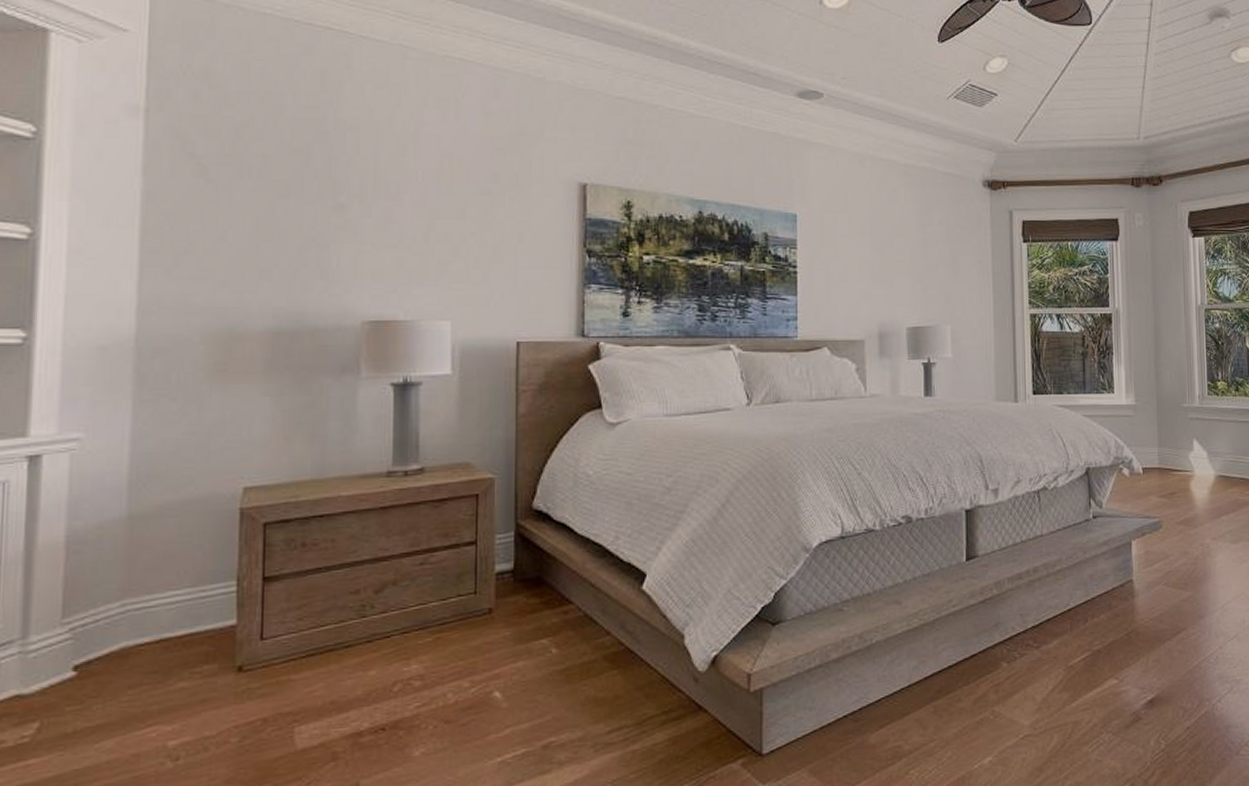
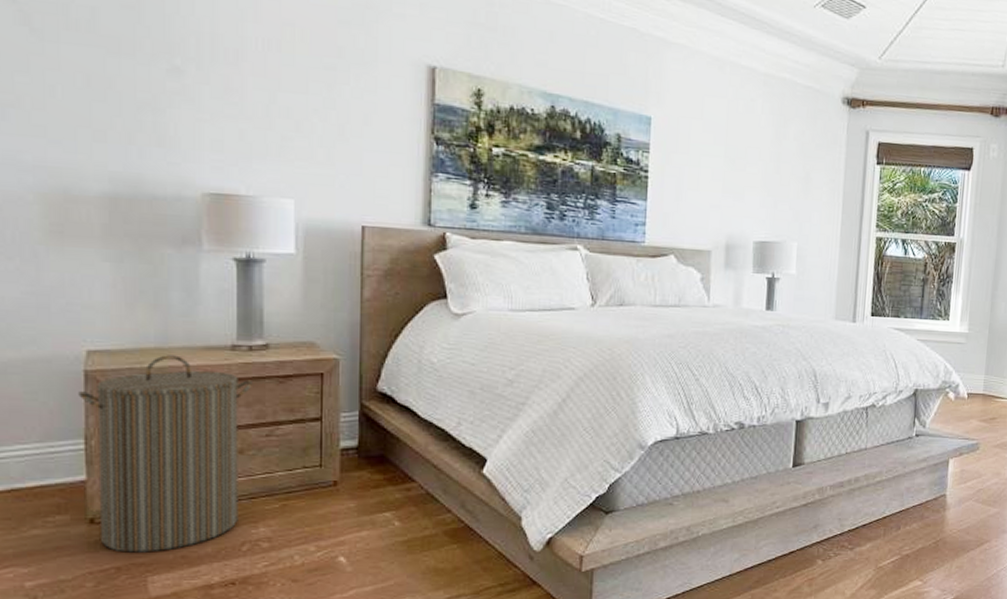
laundry hamper: none [233,486,407,702] -> present [78,355,252,553]

